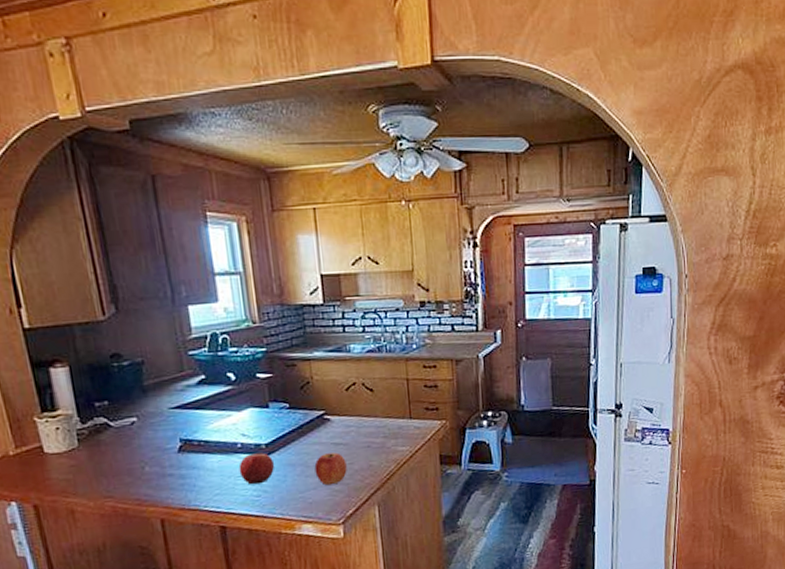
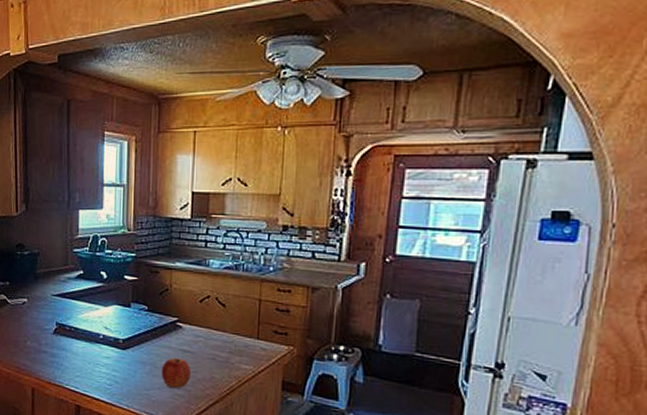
apple: present [238,452,275,485] -> none [98,346,128,375]

